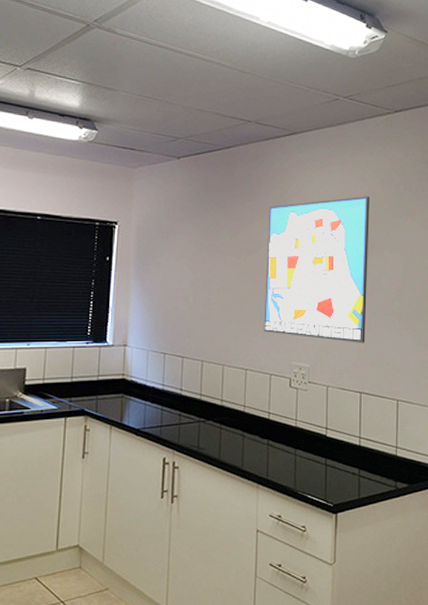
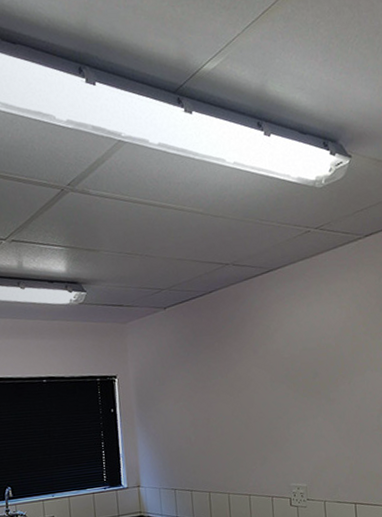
wall art: present [264,196,369,343] -> none [255,322,356,460]

